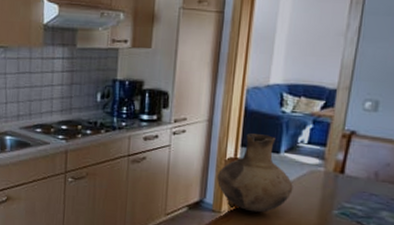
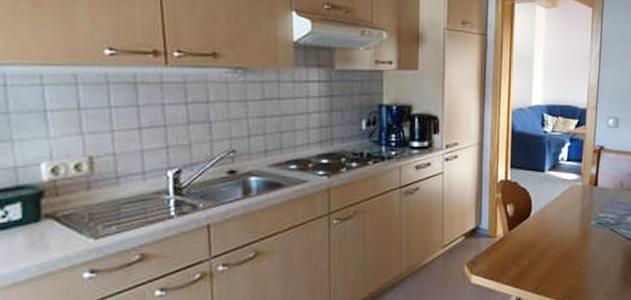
vase: present [217,133,293,213] -> none [491,155,558,233]

